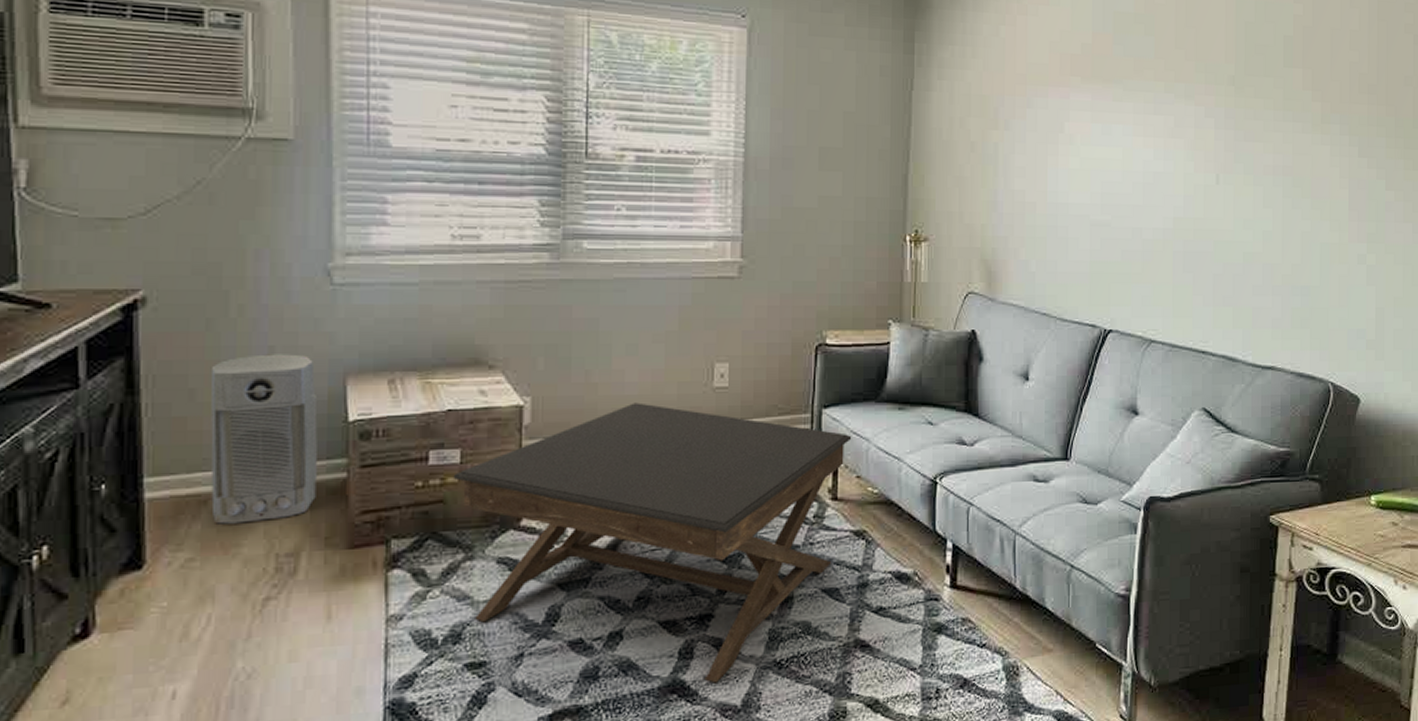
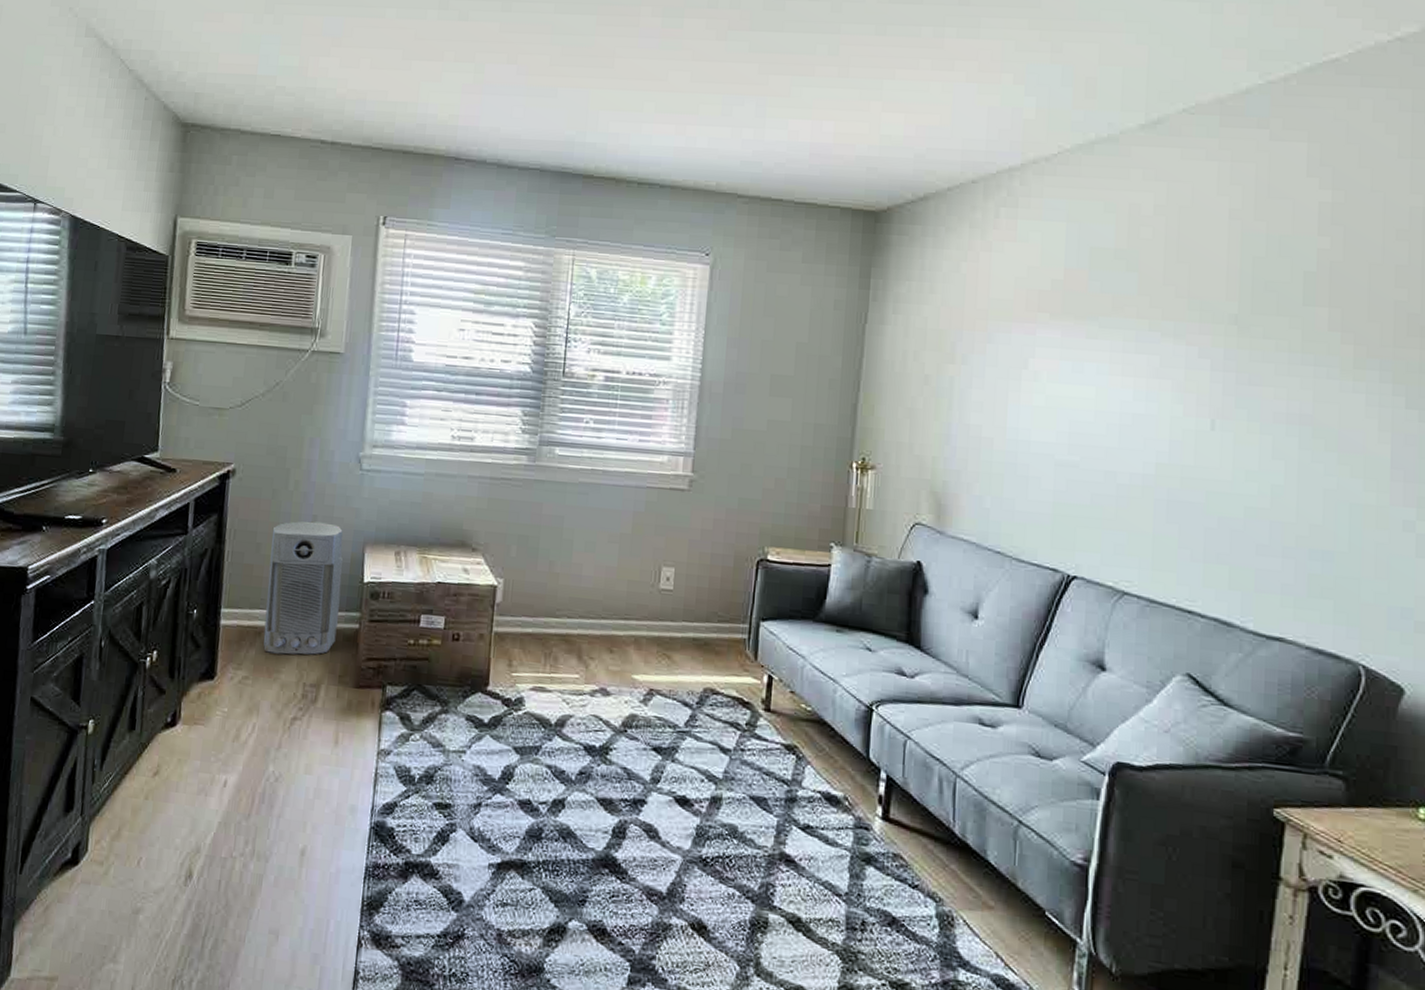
coffee table: present [453,402,852,683] -> none [437,594,788,867]

